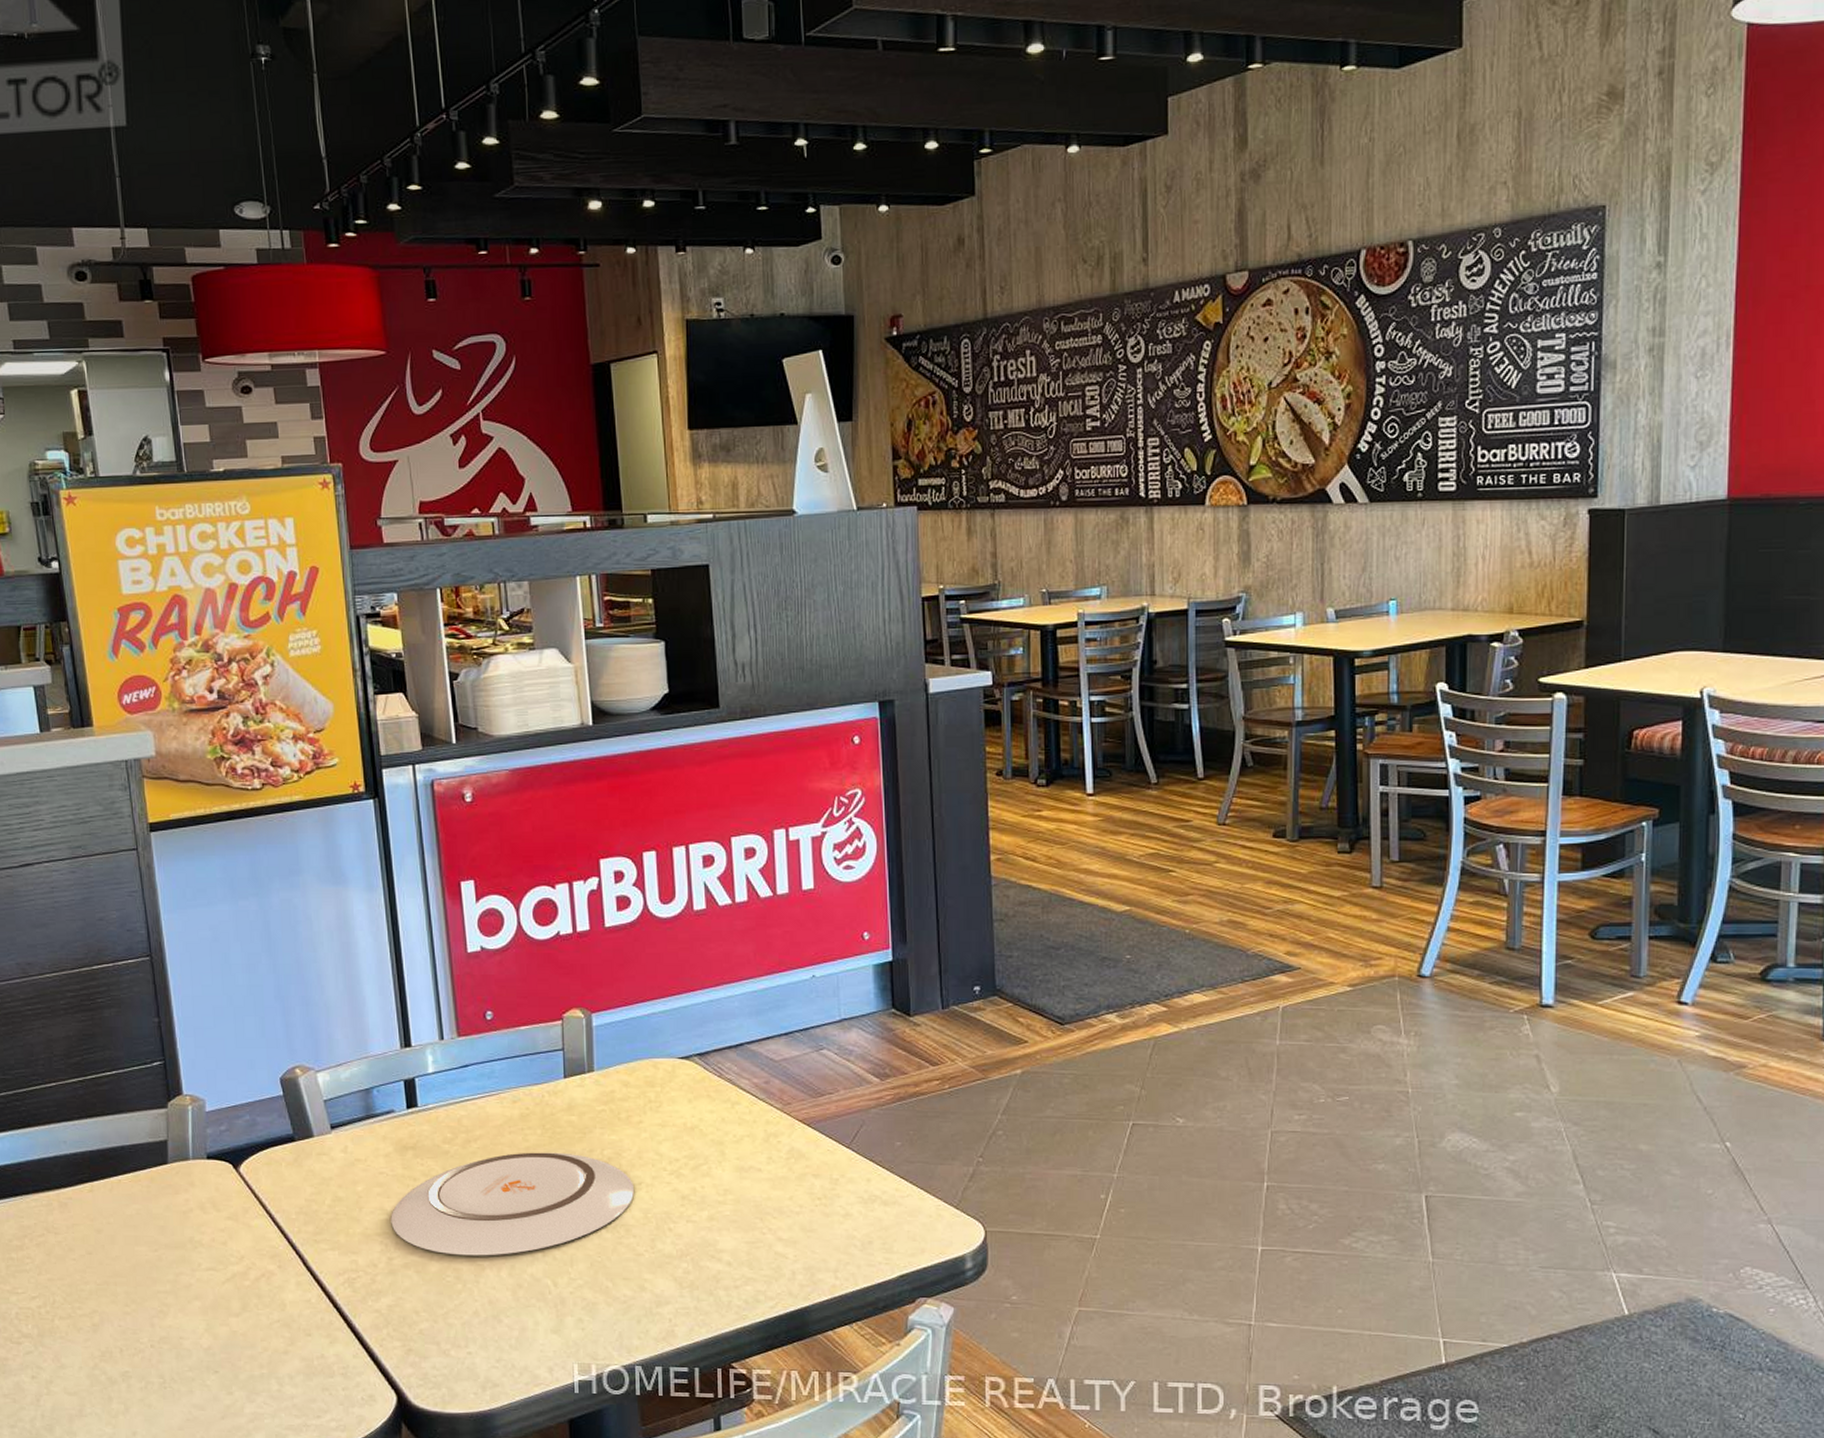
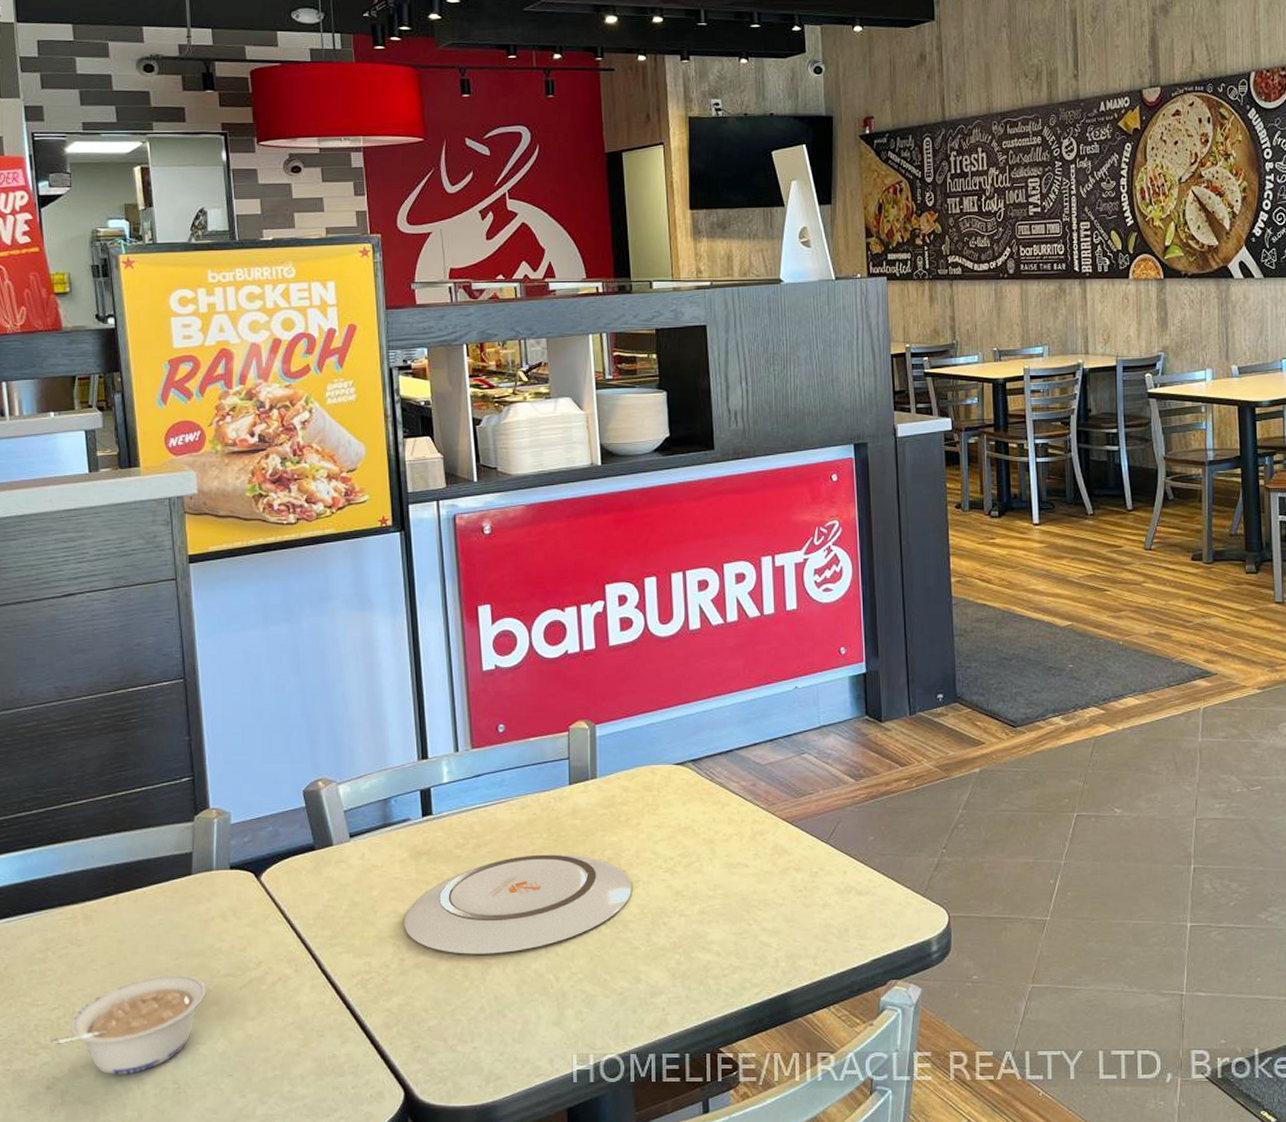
legume: none [32,1266,188,1367] -> present [50,974,206,1075]

